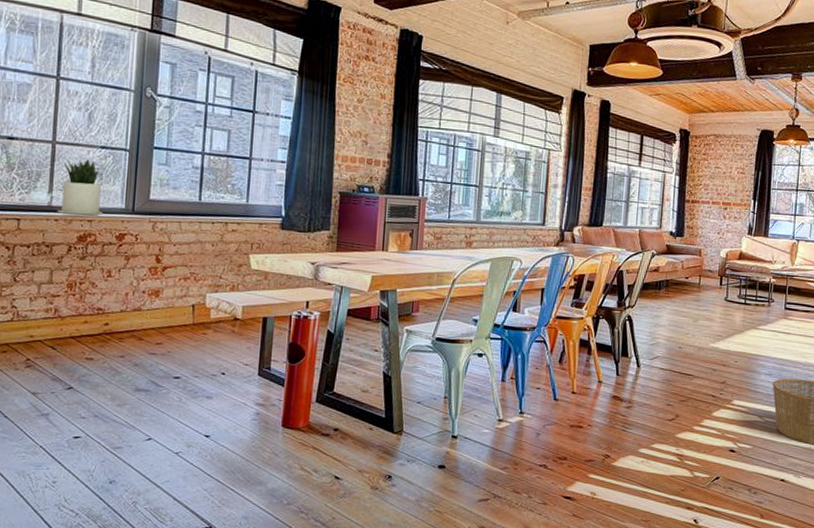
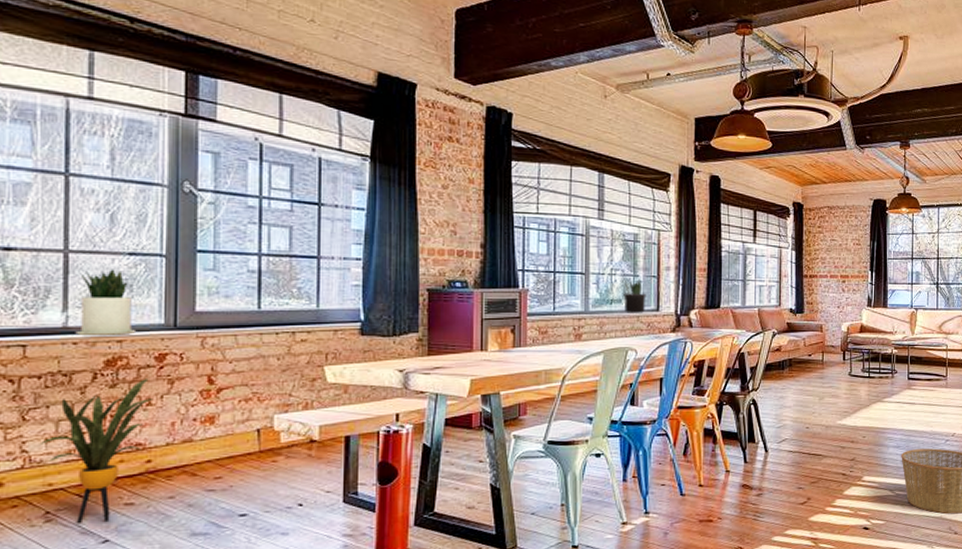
house plant: none [24,254,113,373] -> present [37,379,154,524]
planter: none [512,193,534,226] -> present [623,278,646,313]

